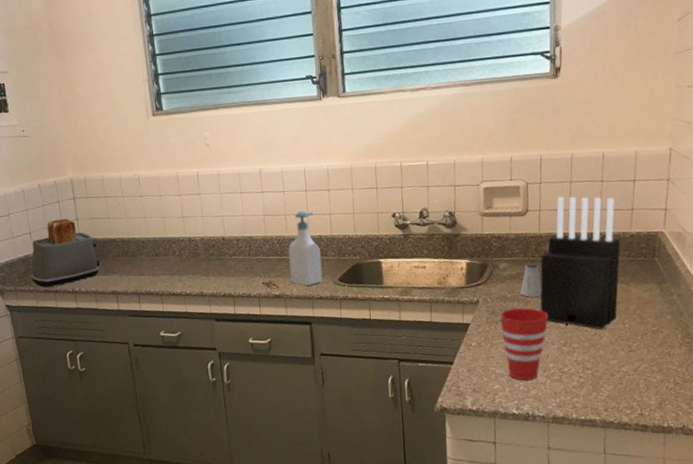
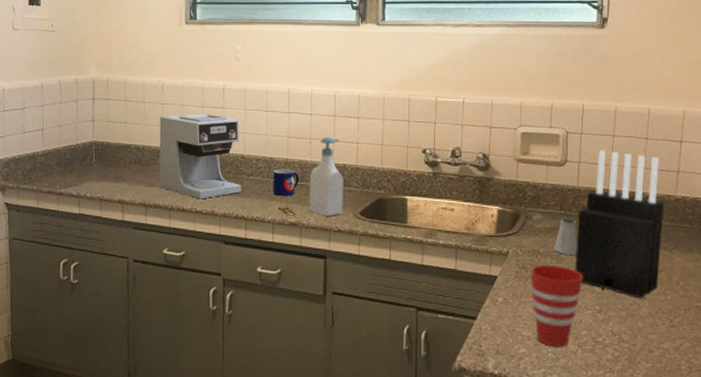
toaster: present [31,218,100,288] -> none [36,118,110,188]
coffee maker: none [140,201,226,283] -> present [159,113,241,199]
mug: none [254,245,279,272] -> present [273,169,299,196]

